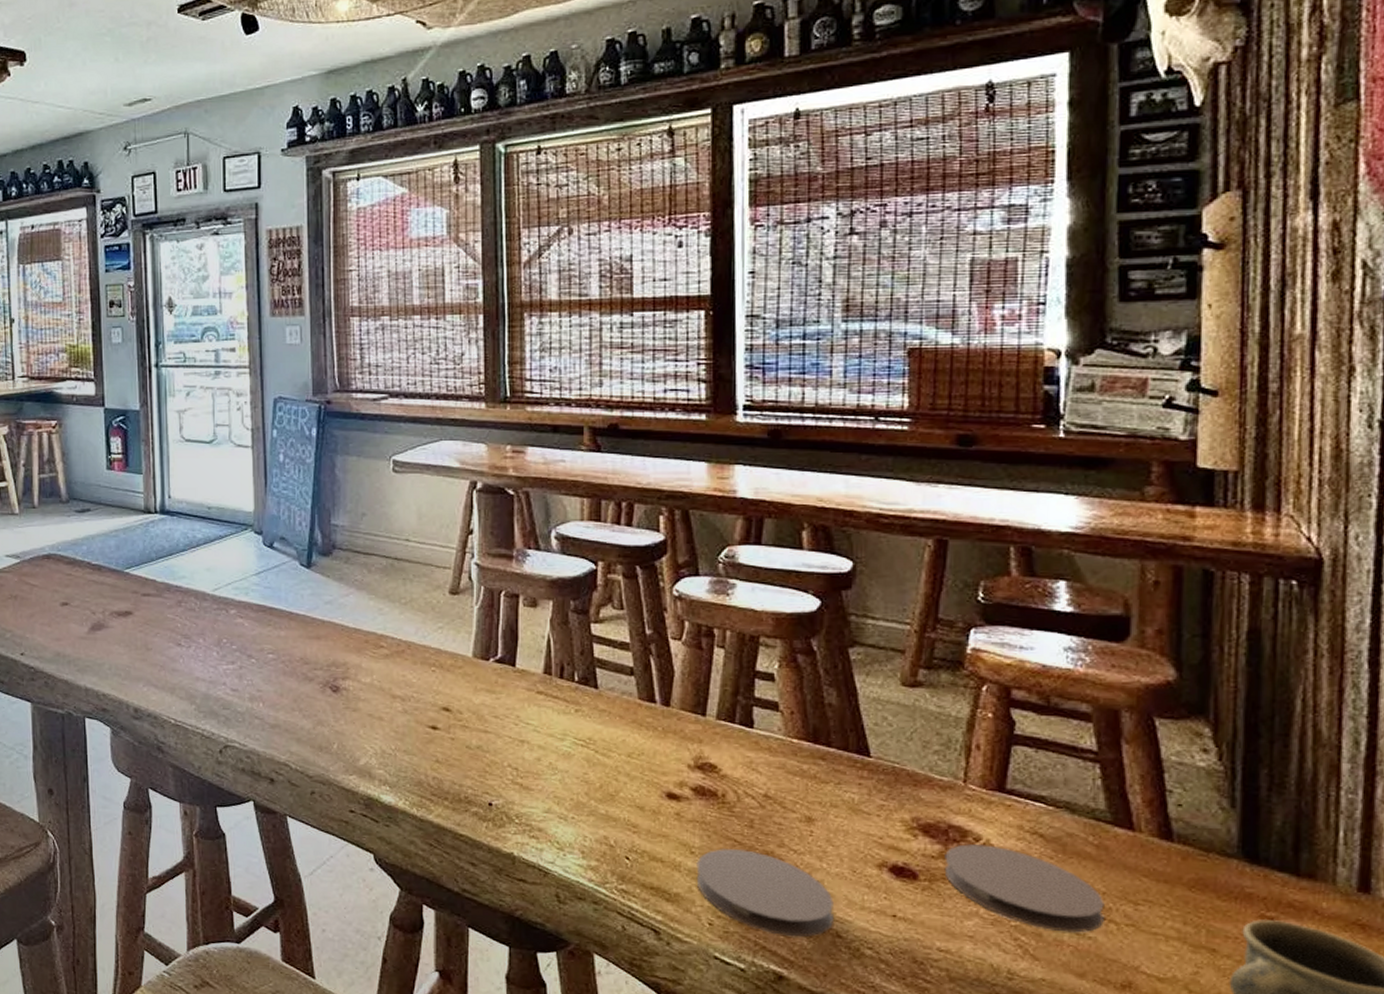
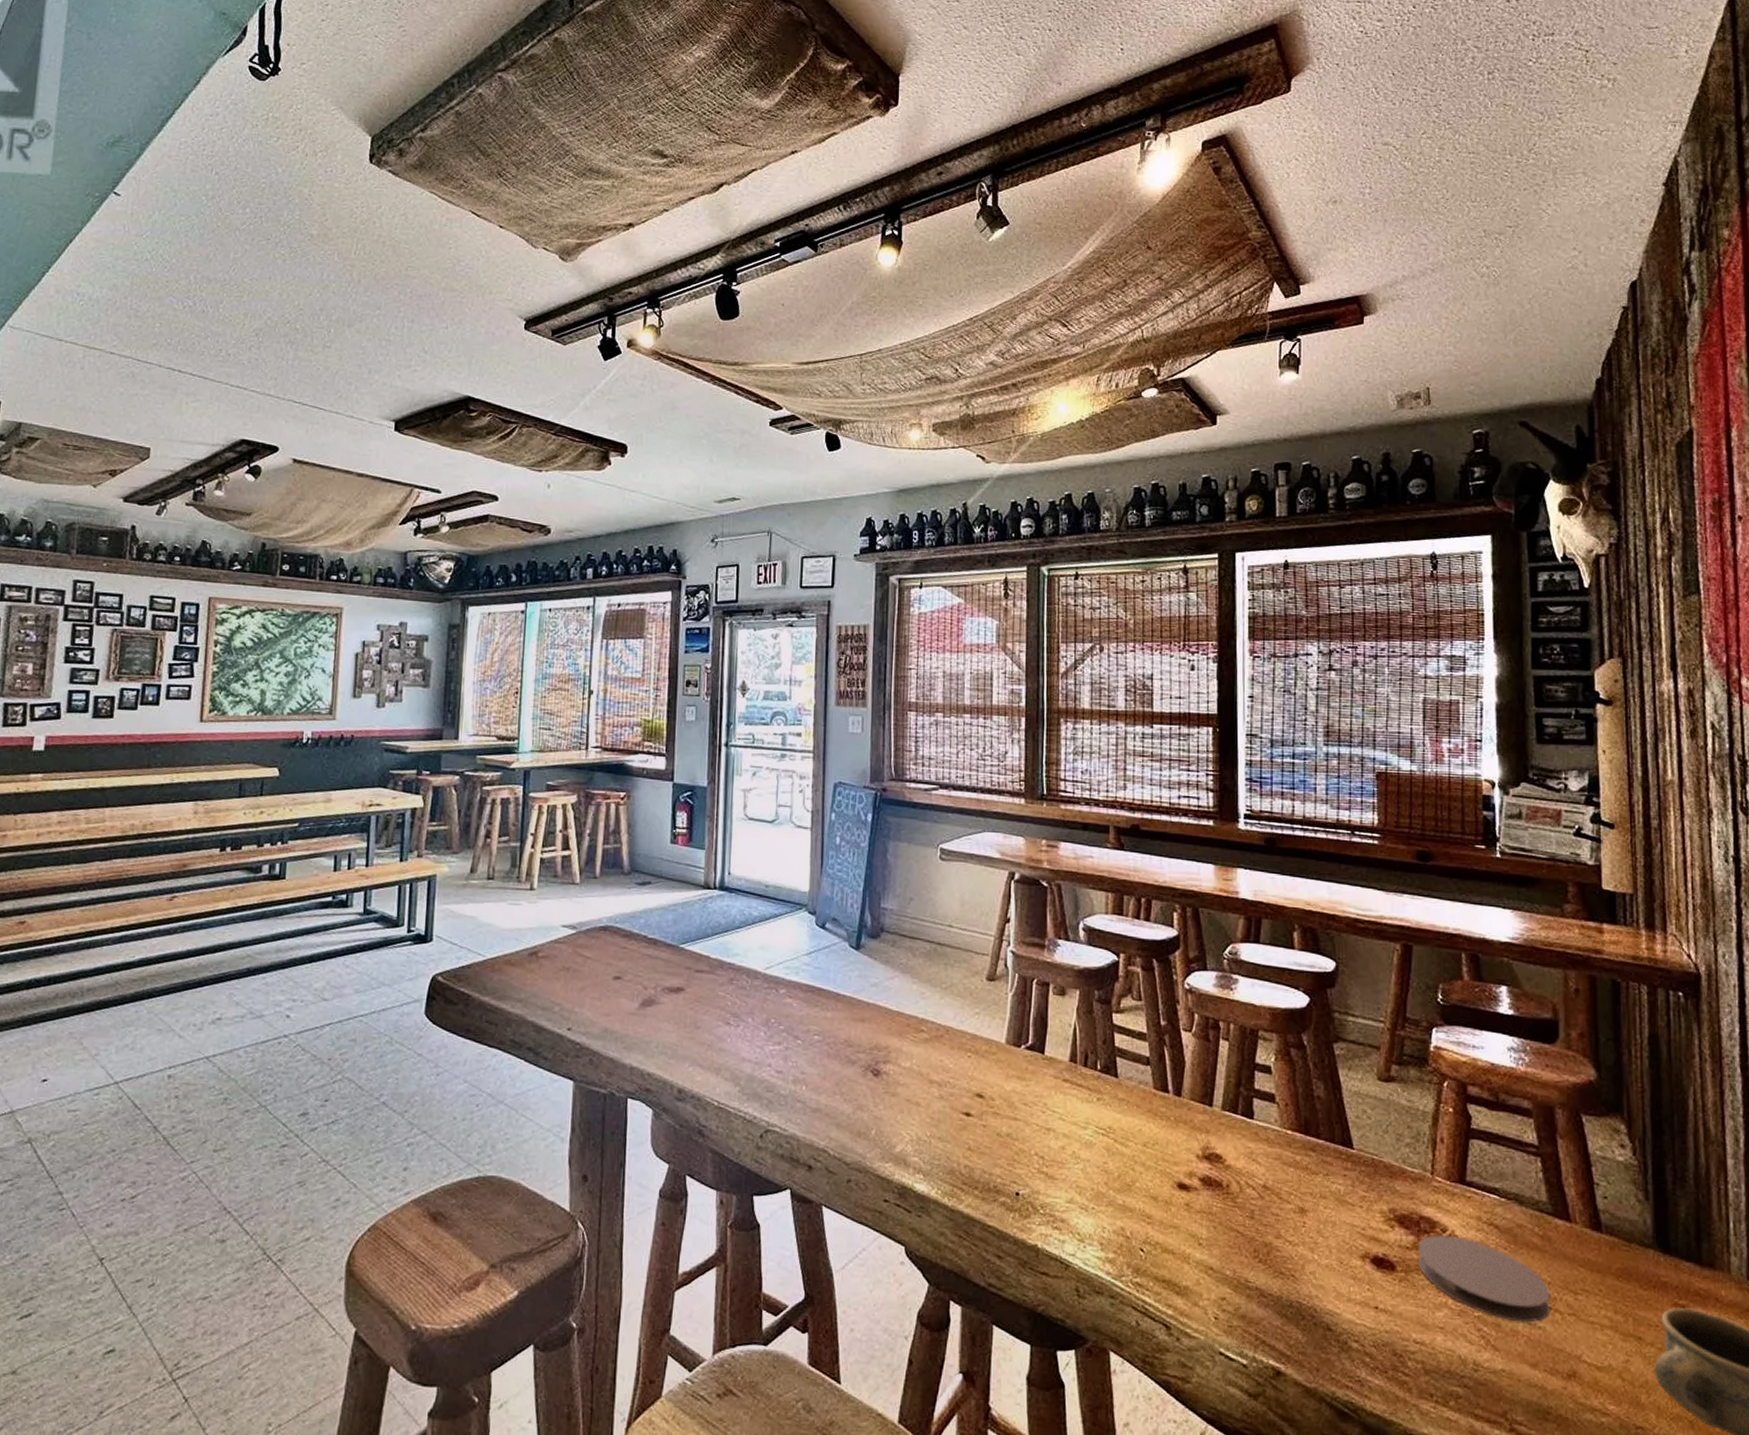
coaster: present [696,849,835,937] -> none [1203,1240,1325,1331]

